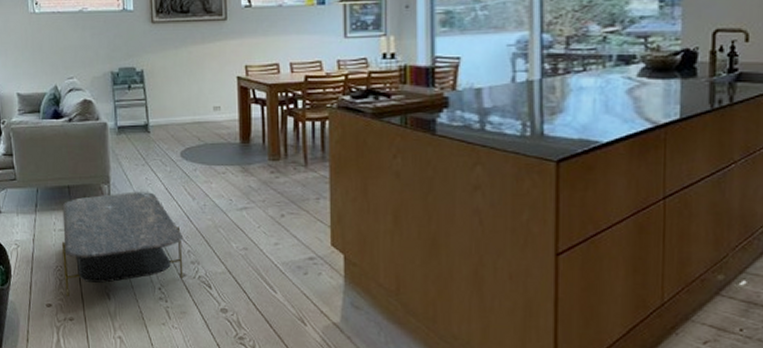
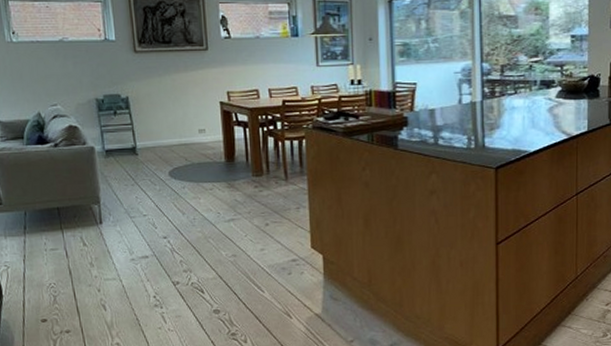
coffee table: present [62,191,184,298] -> none [52,209,177,312]

